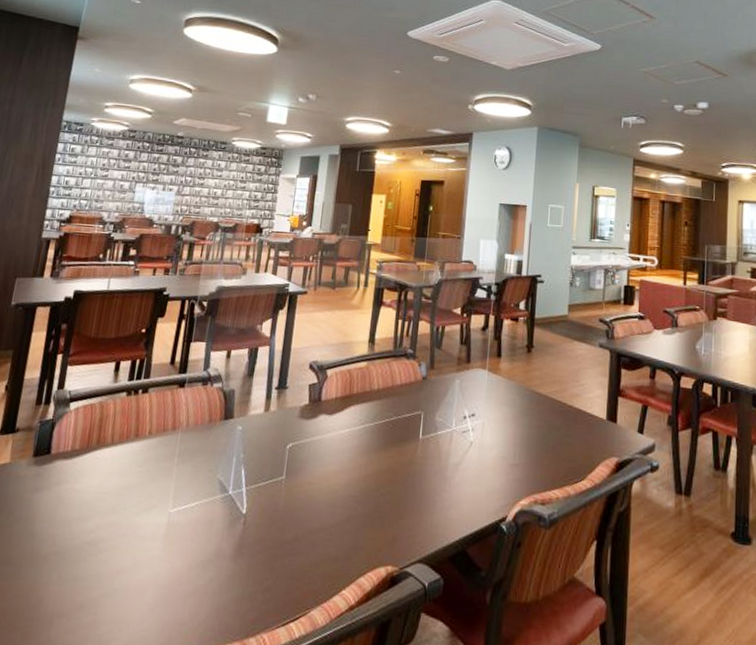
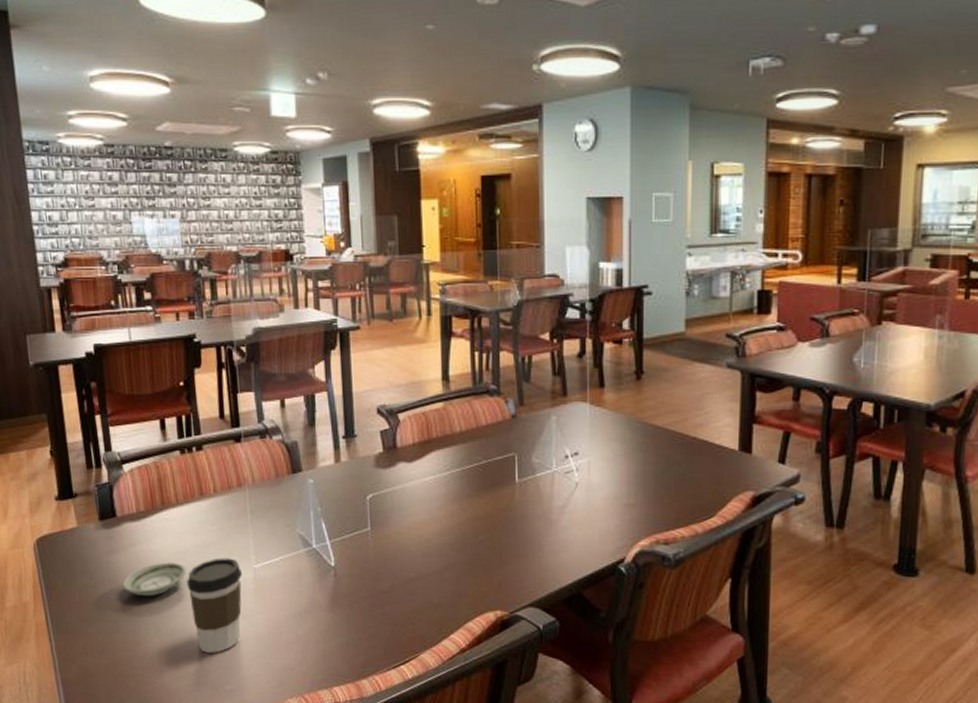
saucer: none [36,502,104,540] -> present [122,561,186,597]
coffee cup: none [96,500,157,604] -> present [187,558,242,653]

